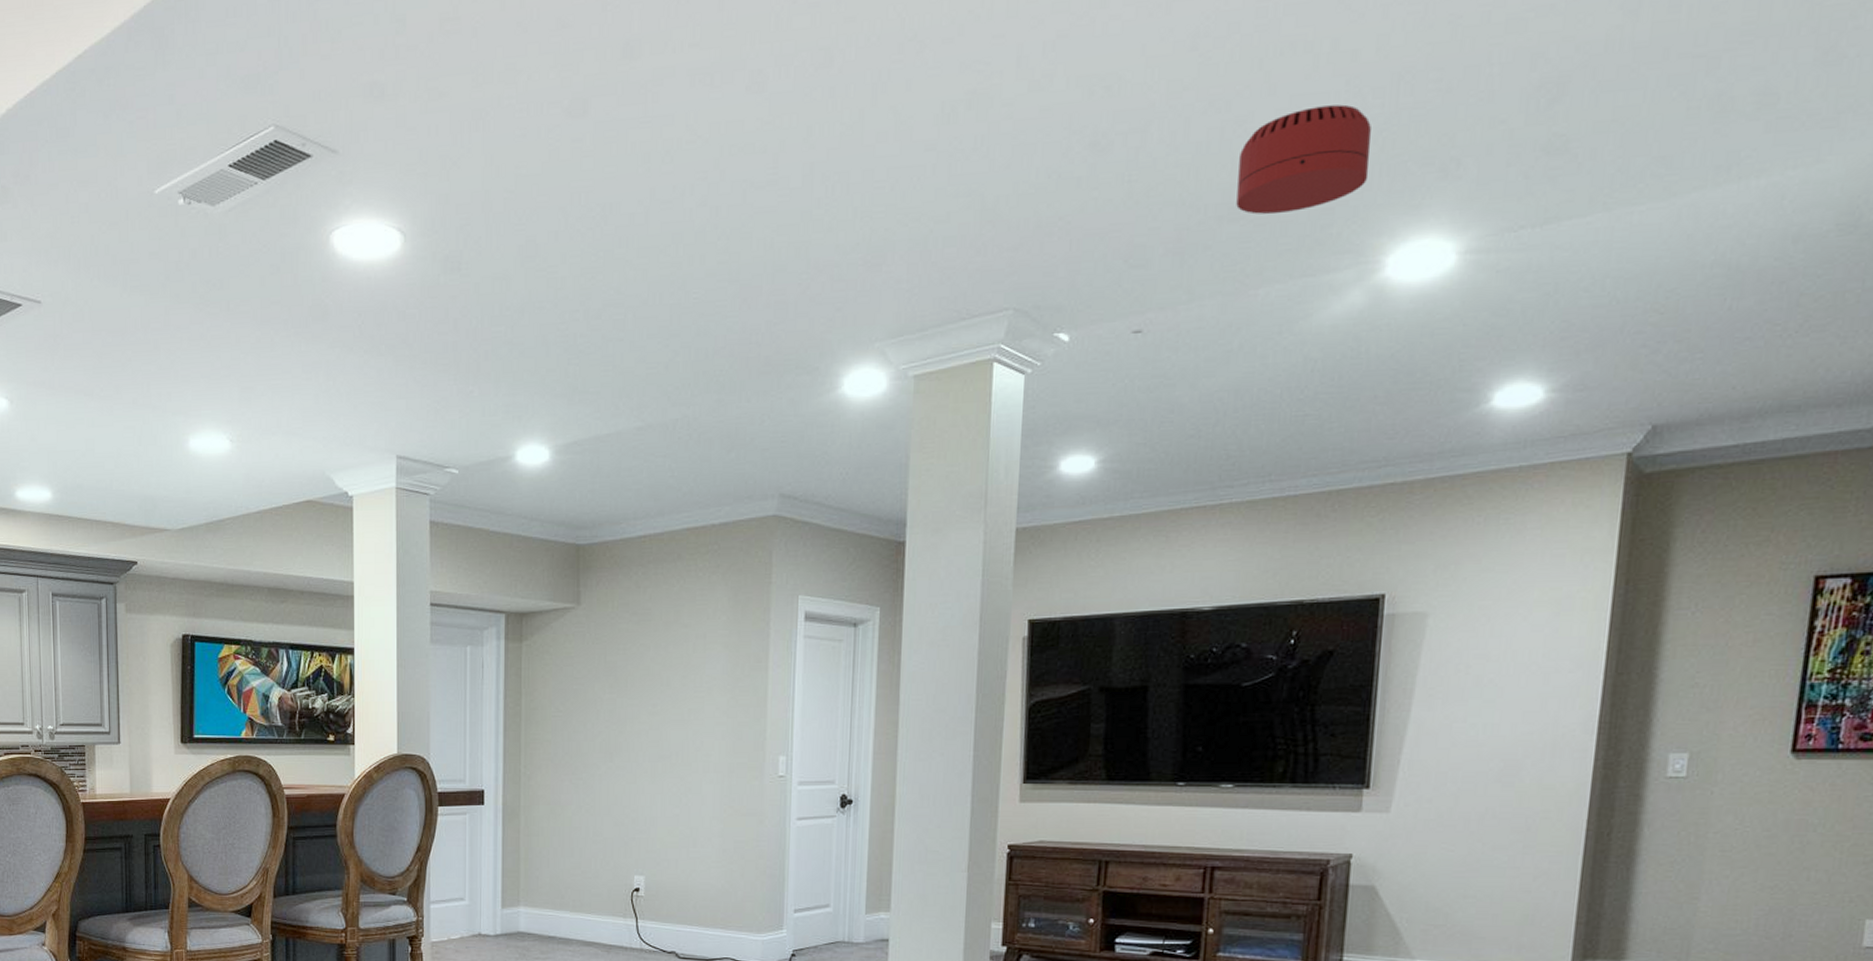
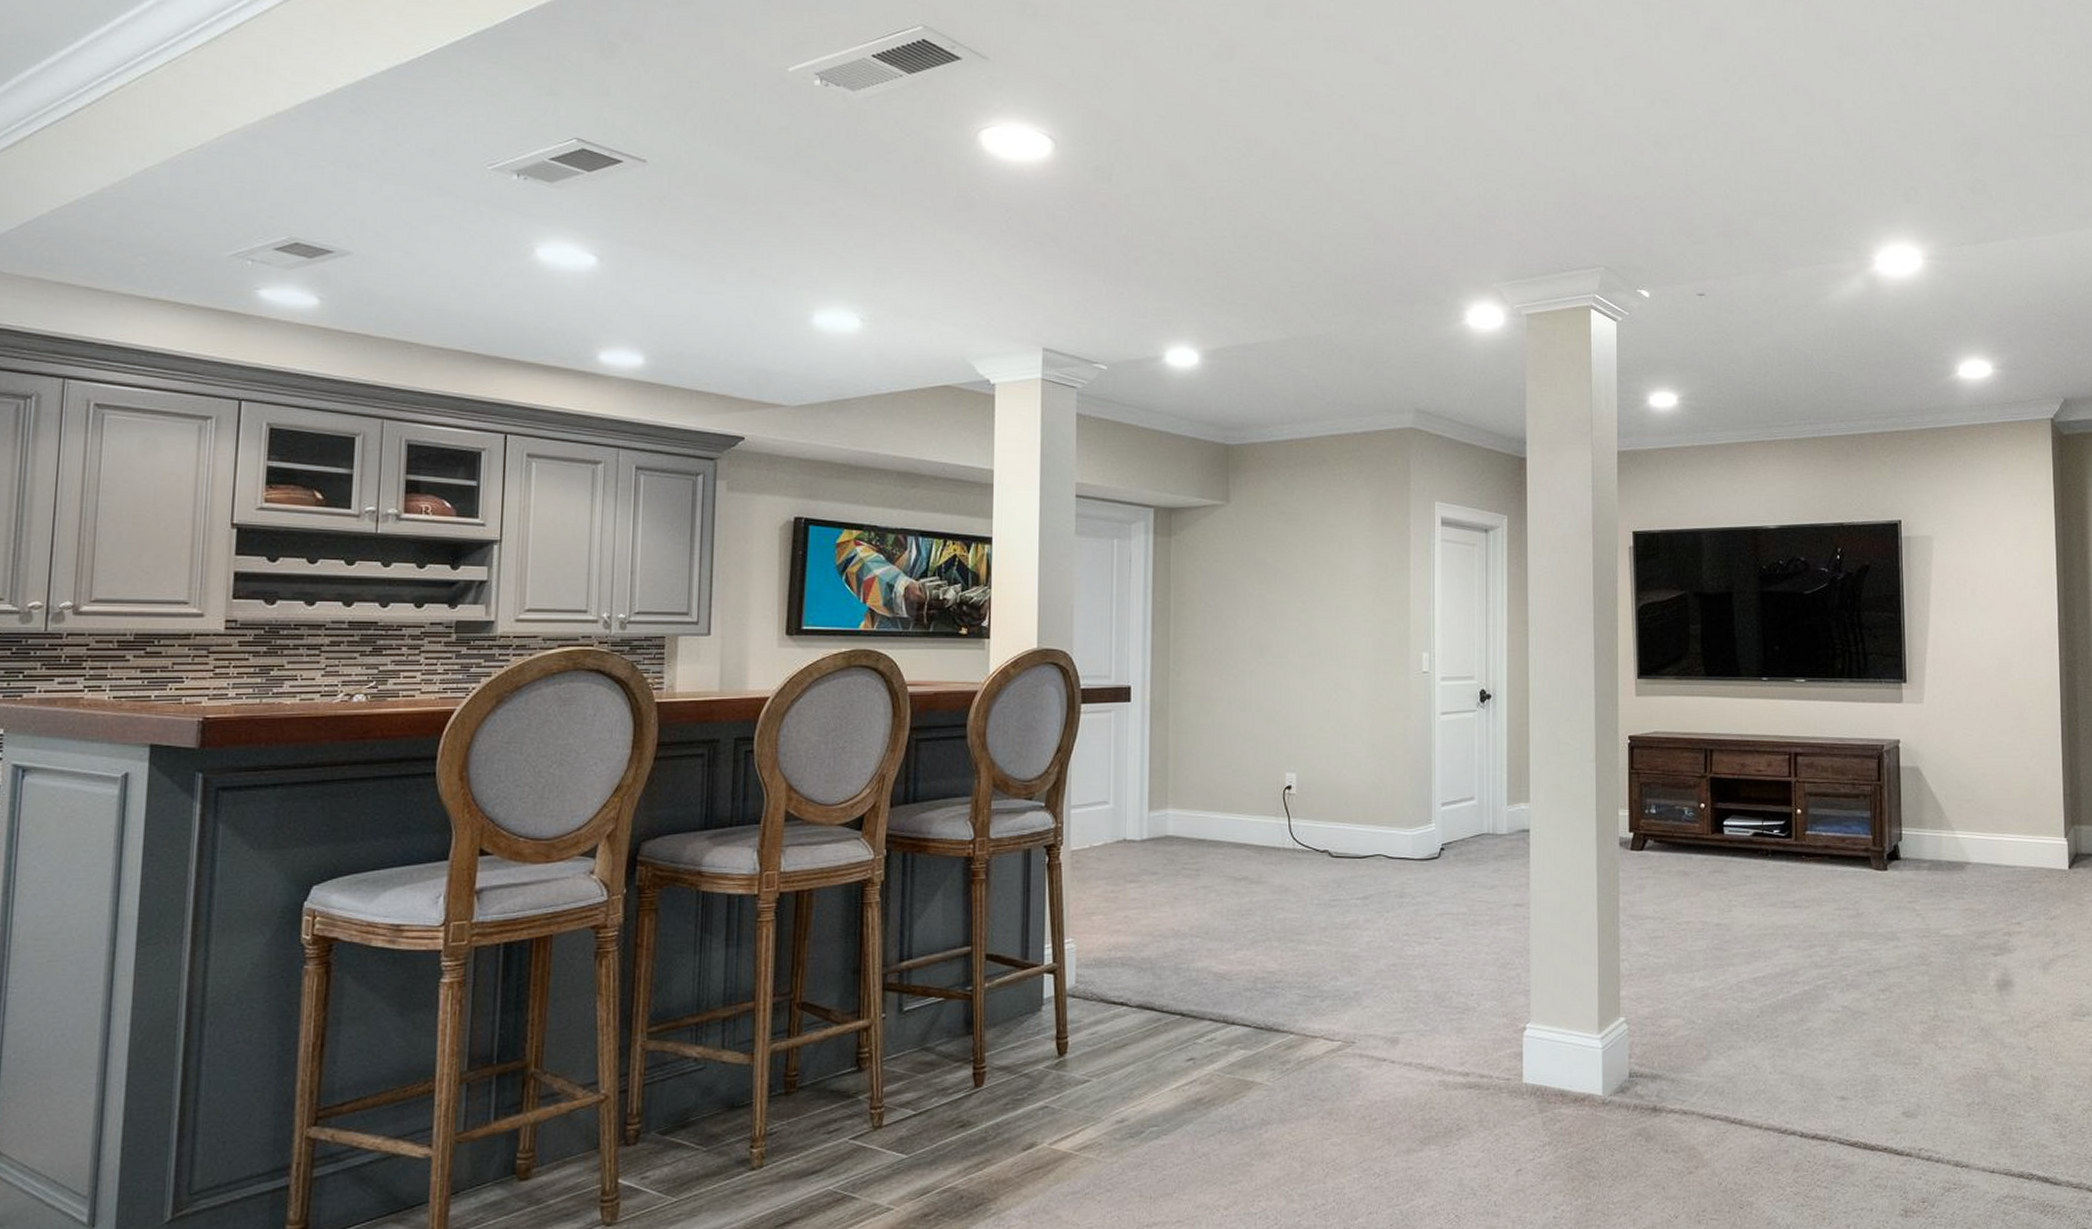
smoke detector: present [1236,104,1371,215] -> none [1765,136,1857,214]

